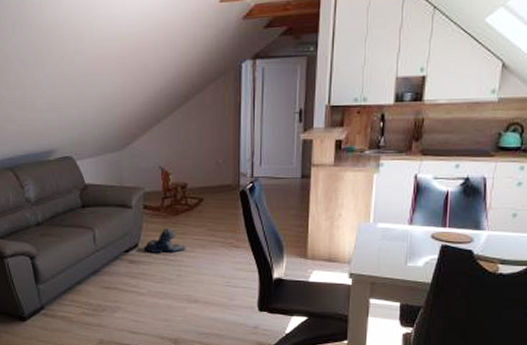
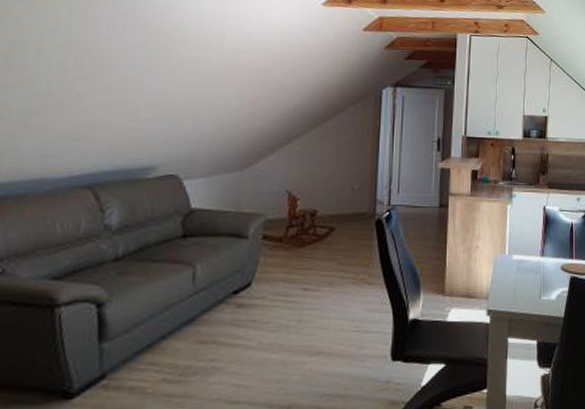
plush toy: present [144,227,186,253] -> none [258,262,311,294]

